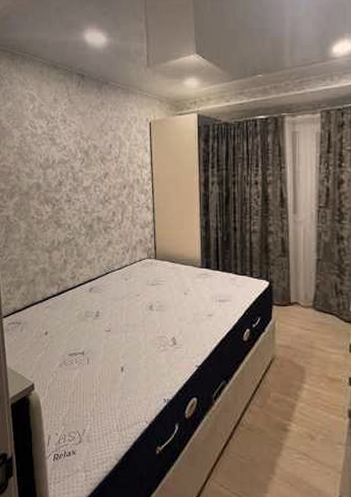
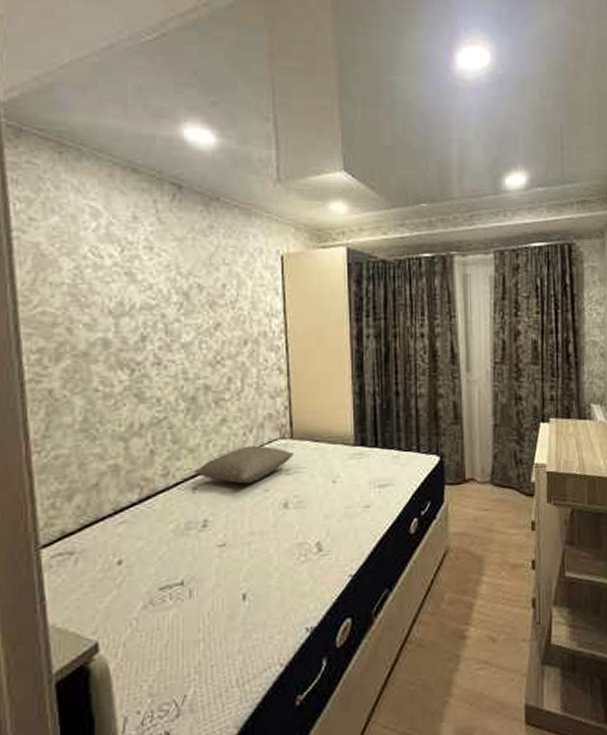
pillow: none [90,262,157,289] -> present [193,445,294,484]

